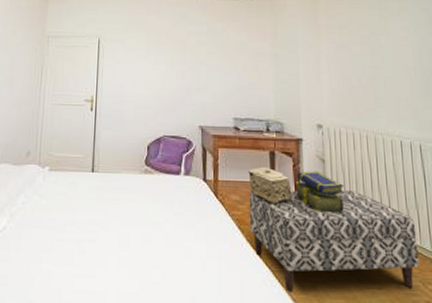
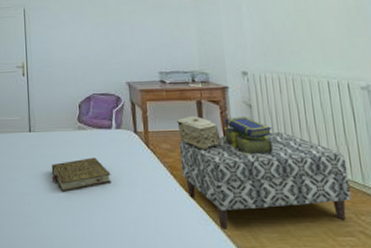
book: none [111,204,175,241] -> present [51,157,111,192]

